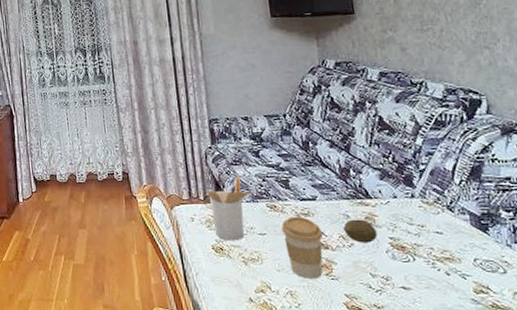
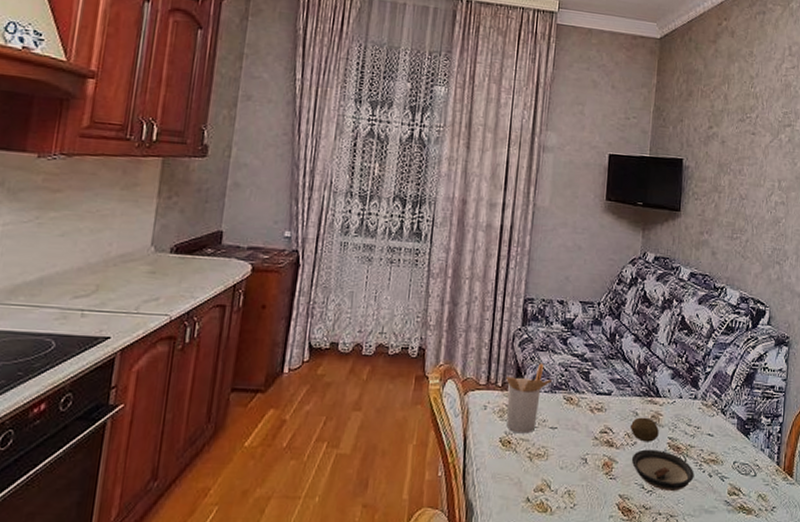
coffee cup: present [281,216,323,278] -> none [573,411,611,477]
saucer: none [351,250,428,290] -> present [631,449,695,491]

